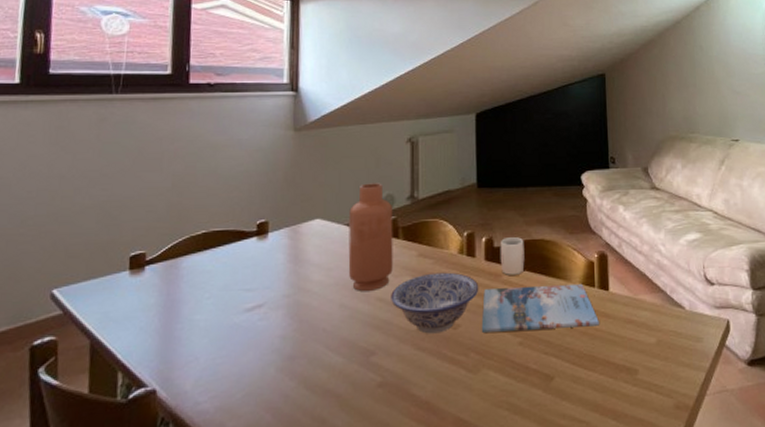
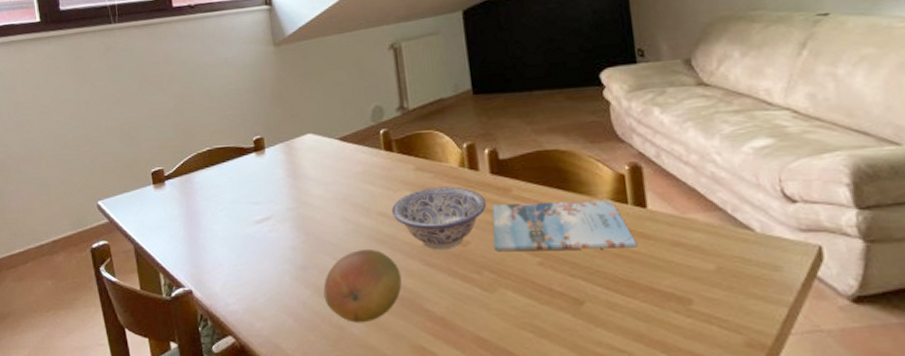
fruit: none [309,335,392,414] -> present [323,248,402,323]
vase: present [348,183,393,291] -> none [339,94,391,205]
mug: present [500,237,525,275] -> none [505,148,538,190]

